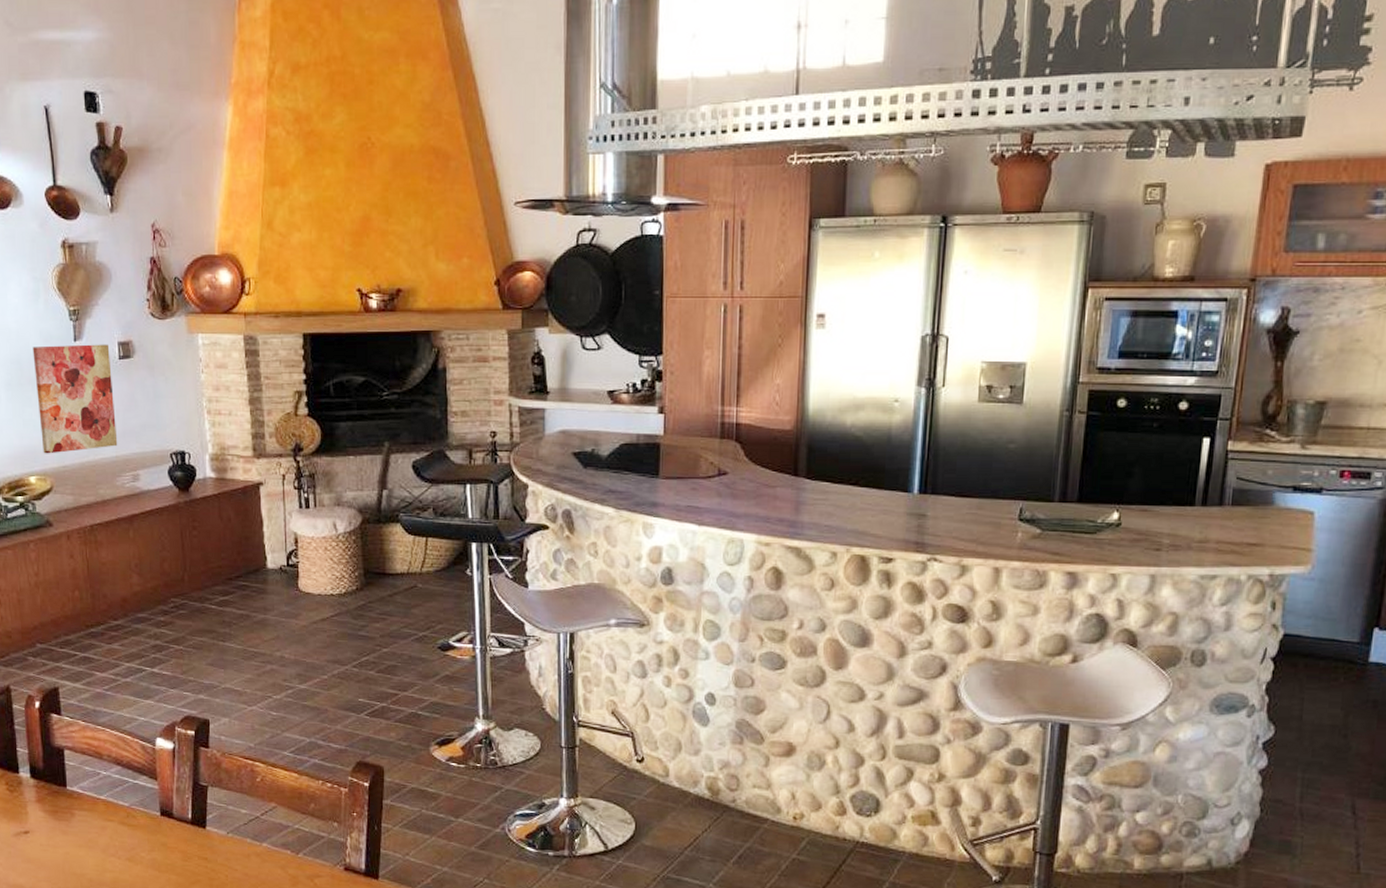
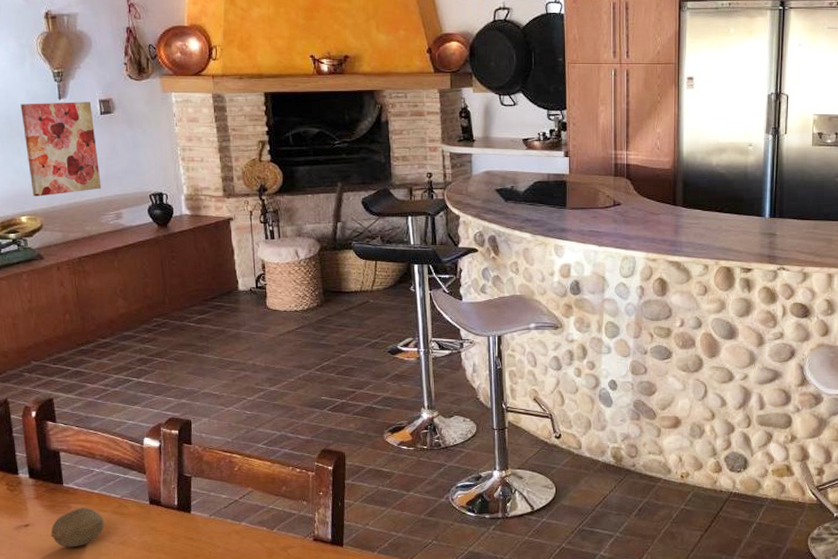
fruit: none [52,815,110,861] -> present [51,508,105,548]

